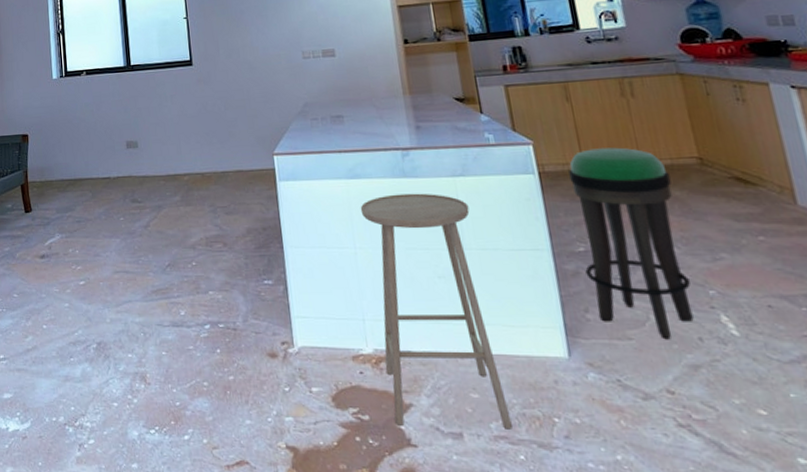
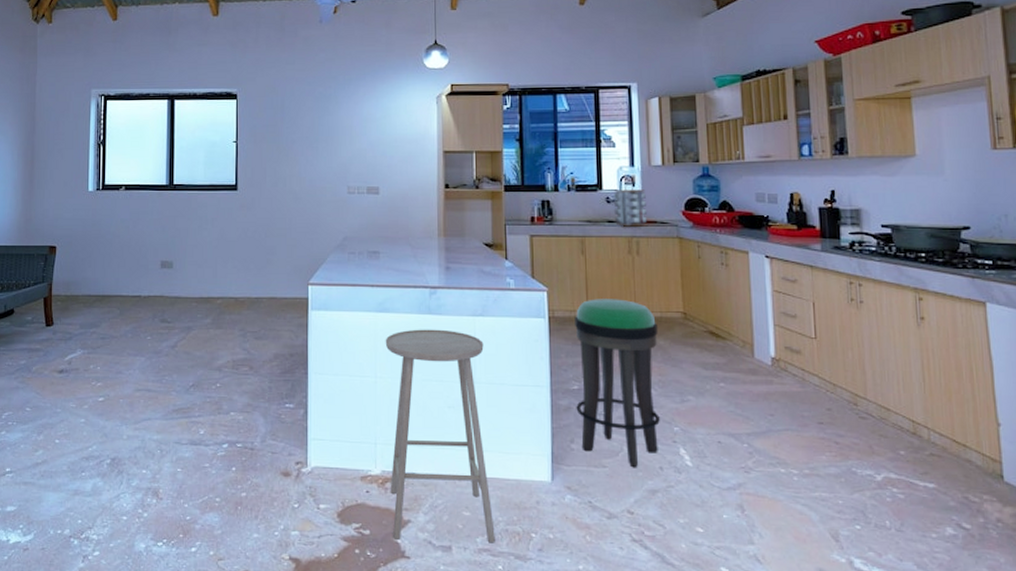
spice rack: none [593,19,639,68] -> present [613,183,648,227]

